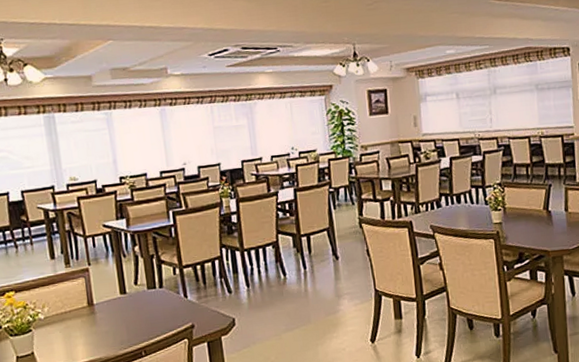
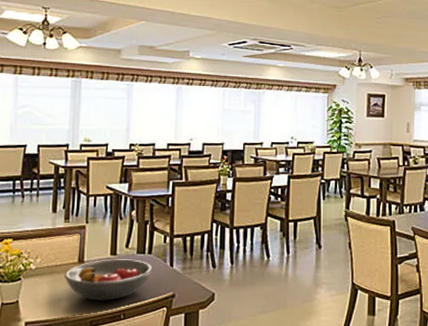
fruit bowl: none [75,295,168,342] -> present [63,259,153,301]

